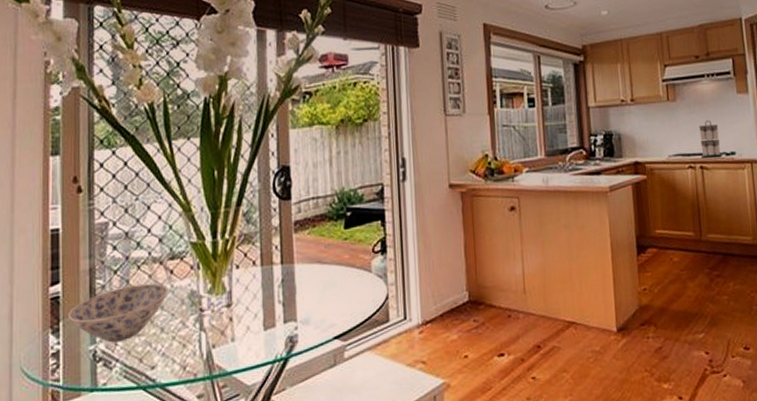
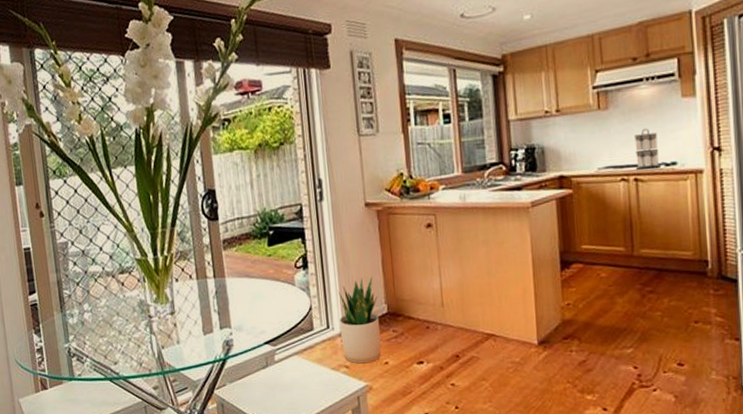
bowl: present [67,283,169,343] -> none [45,294,122,342]
planter: none [417,261,461,359] -> present [339,276,381,364]

